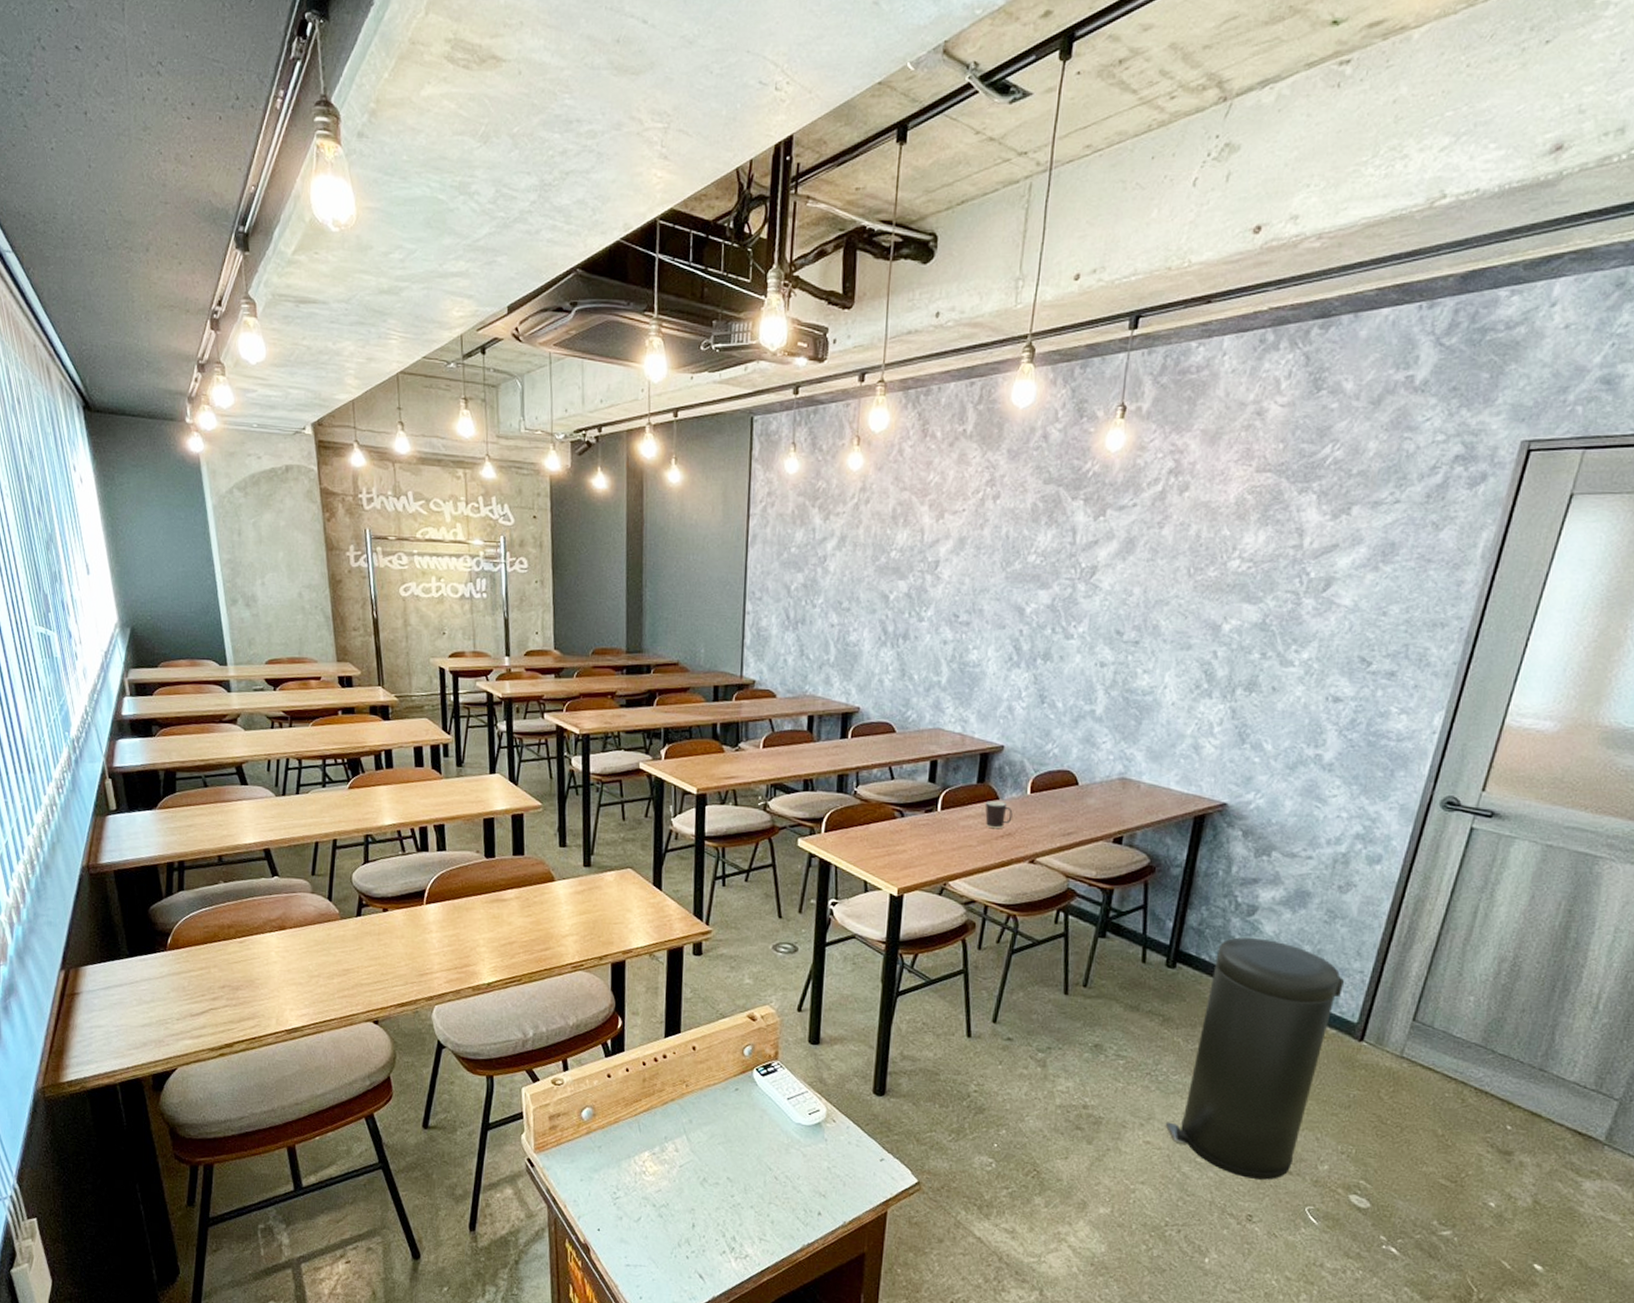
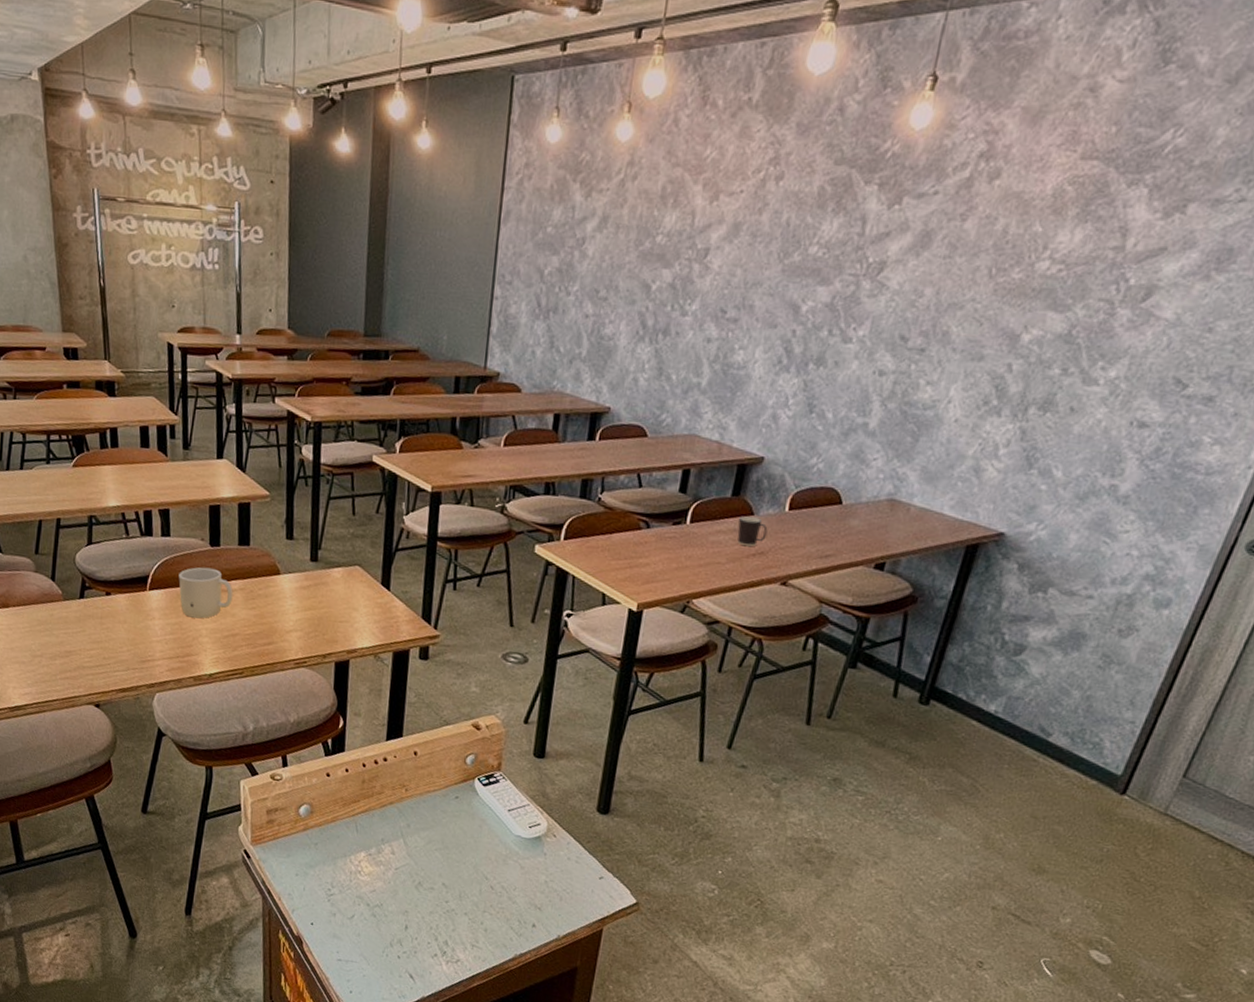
mug: none [455,878,509,929] -> present [178,567,233,619]
pedal bin: present [1165,937,1345,1180] -> none [900,677,1113,929]

